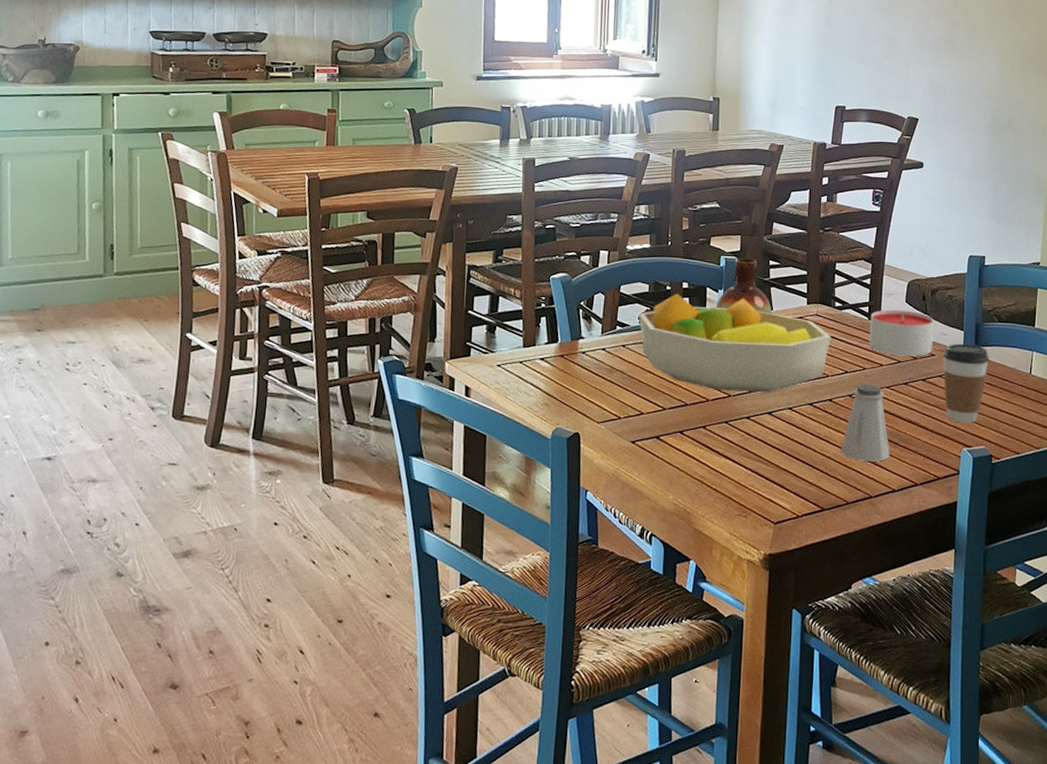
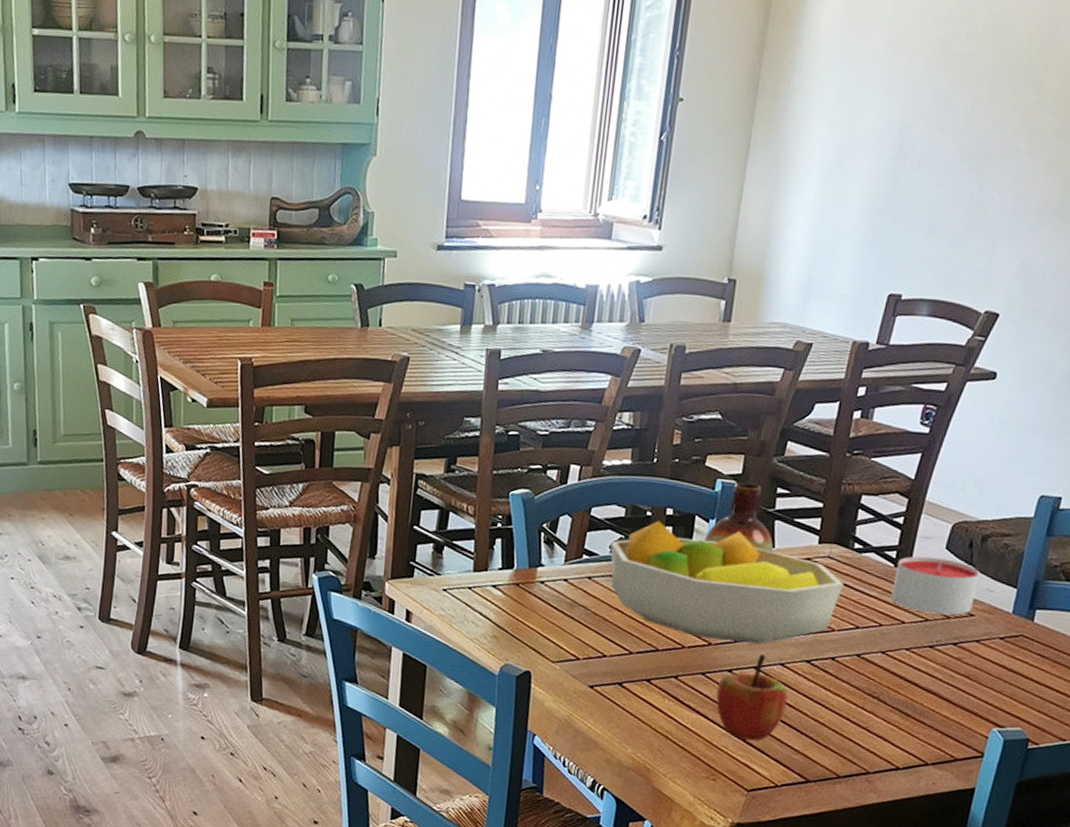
apple: none [739,401,798,478] -> present [716,654,788,741]
saltshaker: present [840,383,890,462] -> none [837,642,902,734]
coffee cup: present [942,343,989,424] -> none [978,603,1046,700]

